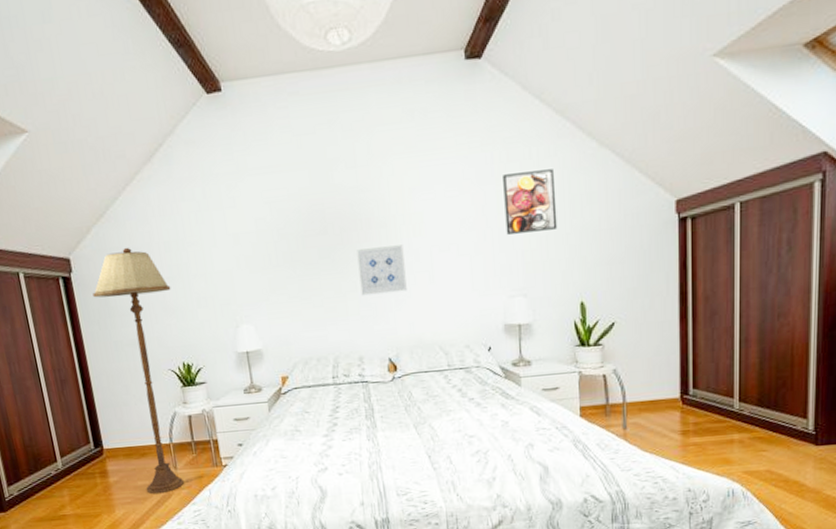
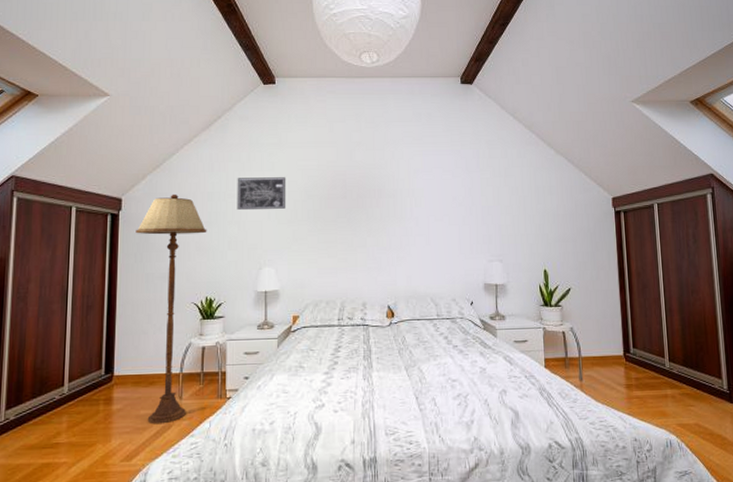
wall art: none [194,214,257,260] -> present [237,177,286,210]
wall art: present [357,245,407,296] -> none [369,212,407,251]
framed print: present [503,169,558,235] -> none [486,166,526,212]

